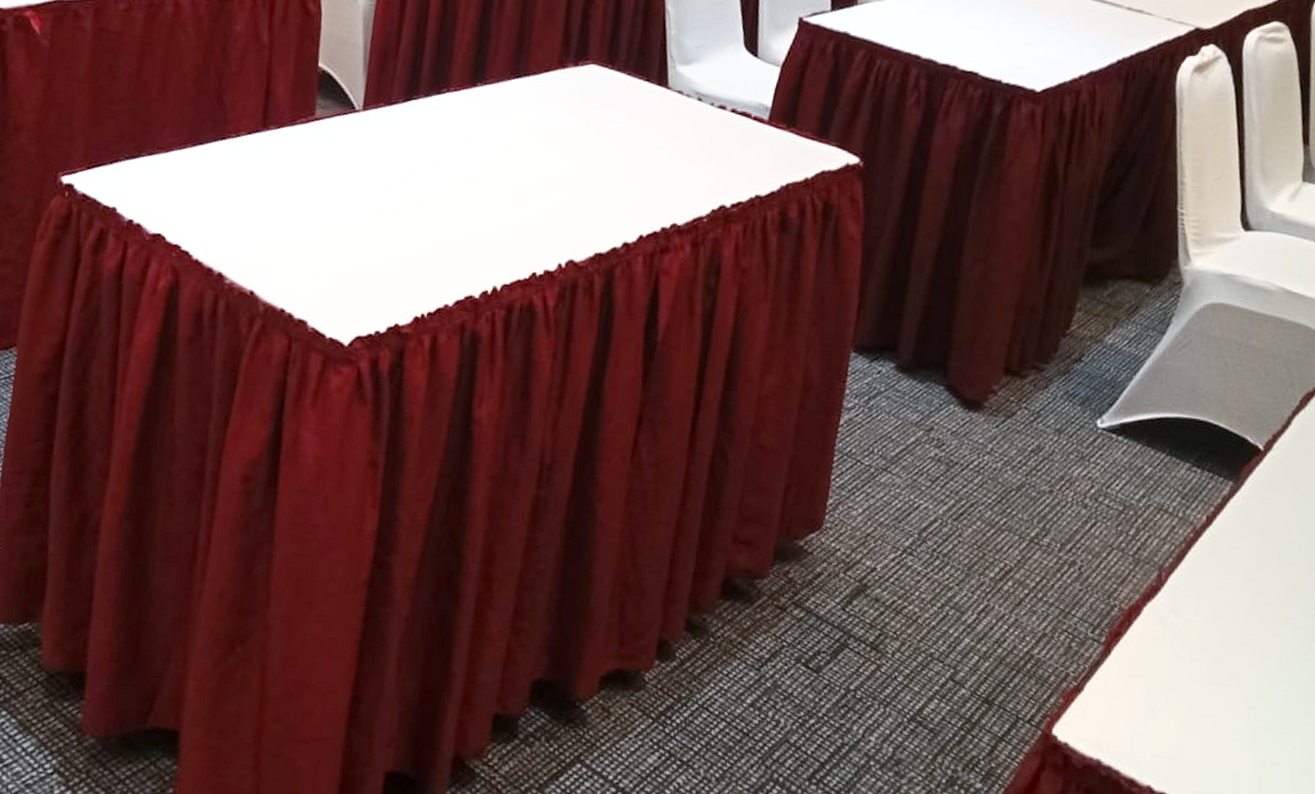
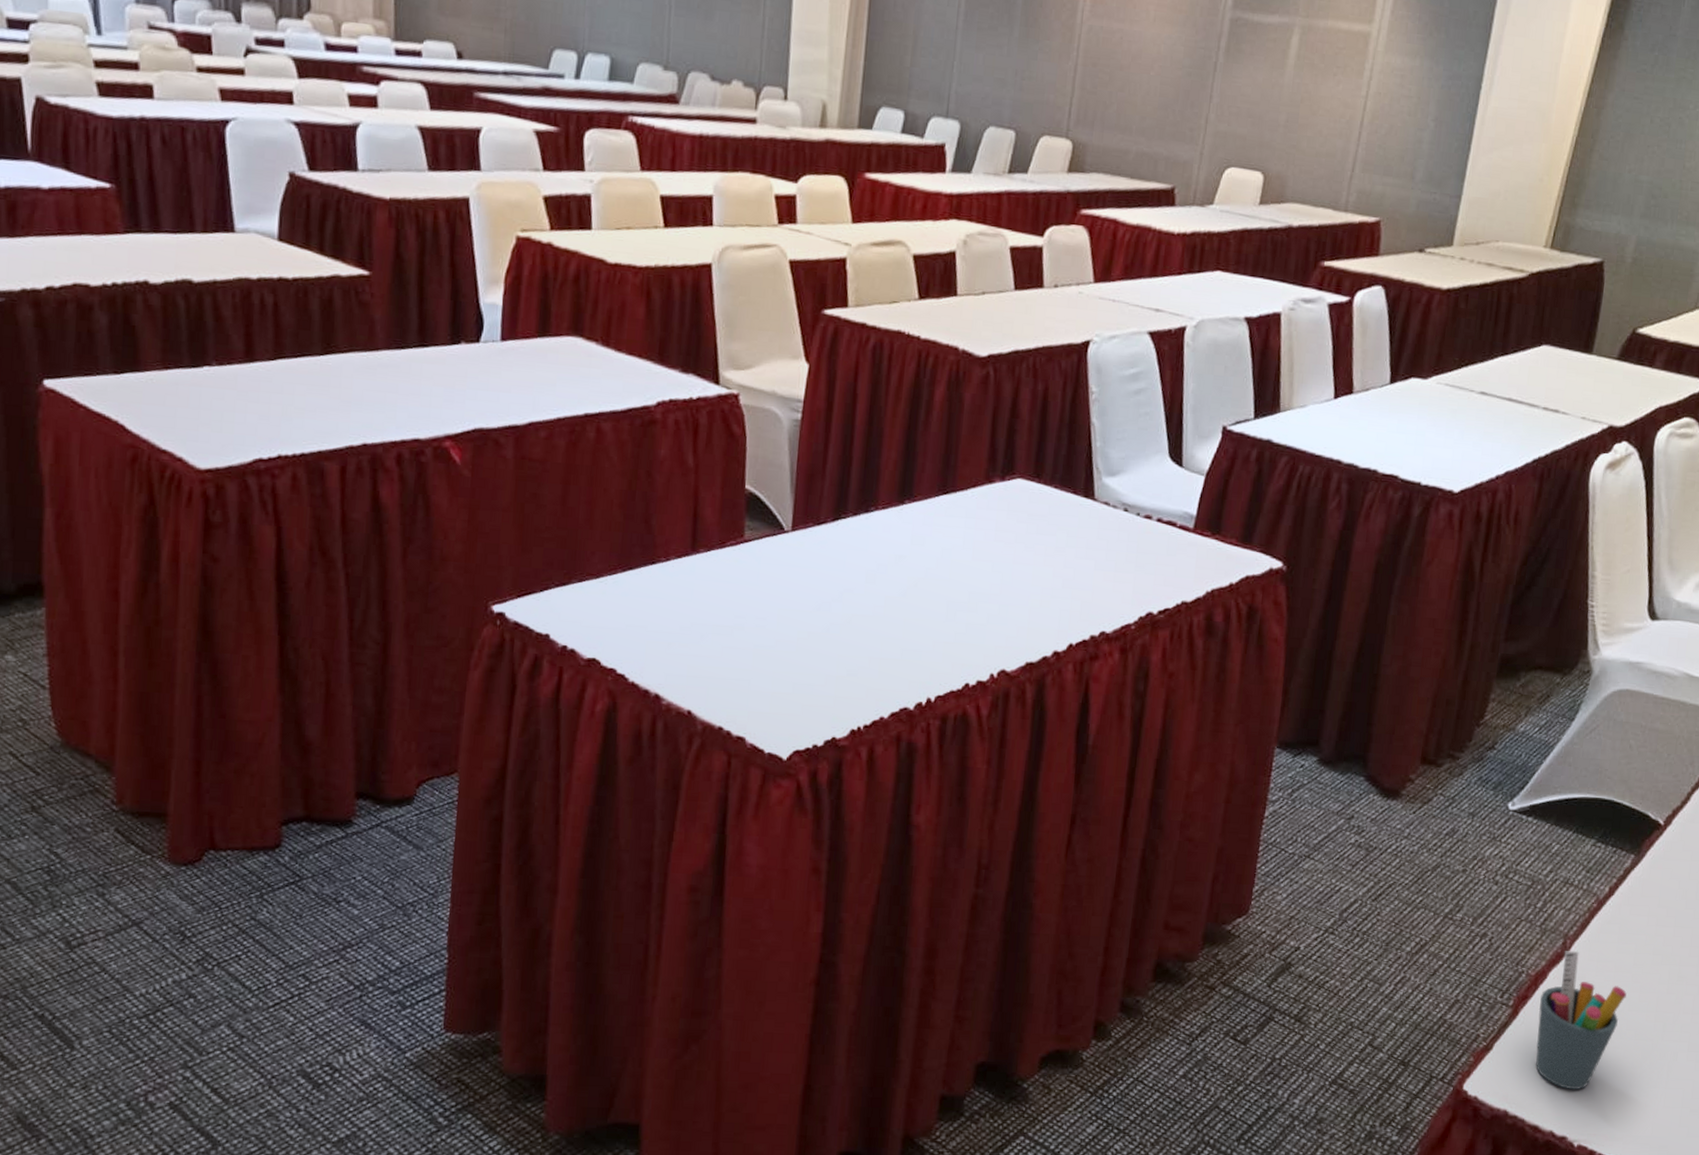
pen holder: none [1130,584,1228,740] -> present [1535,951,1627,1089]

